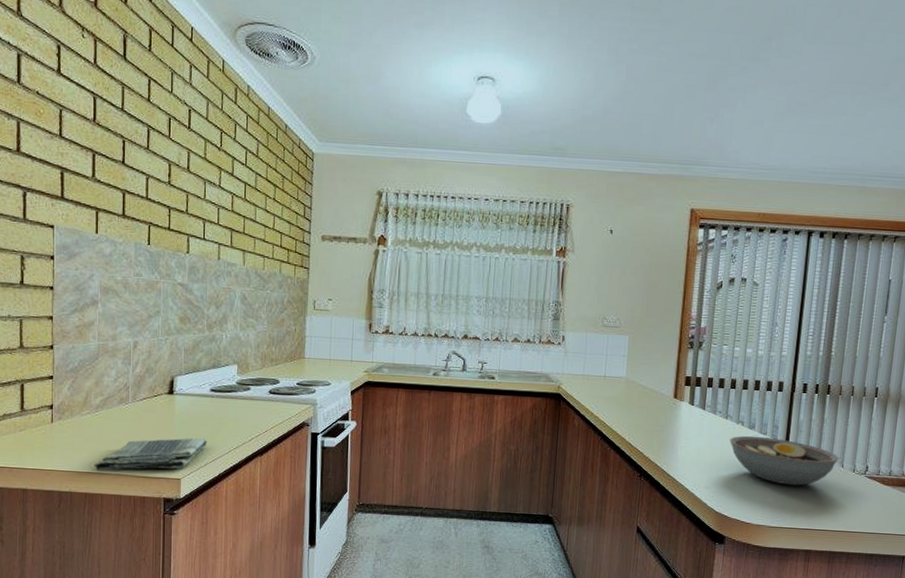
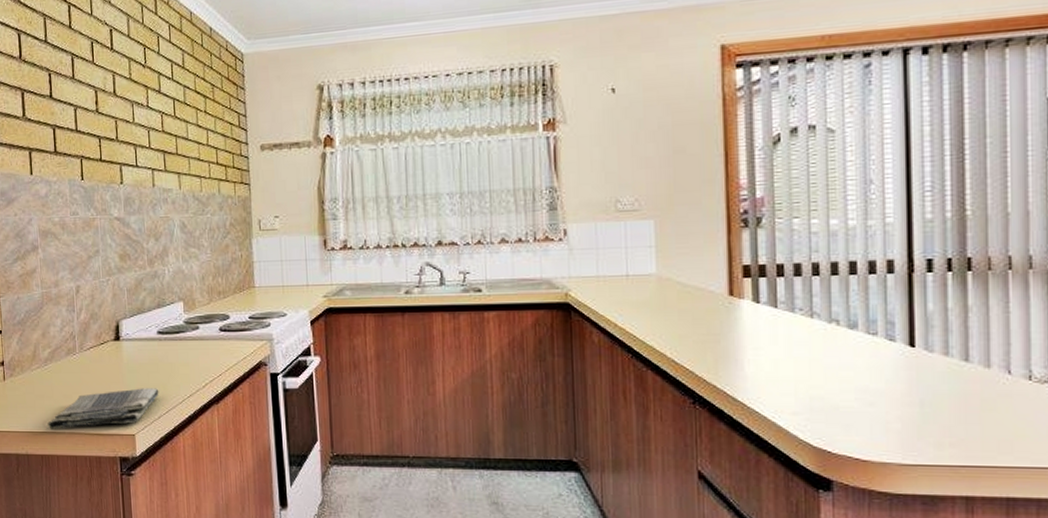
bowl: present [730,435,839,486] -> none [821,338,1002,405]

